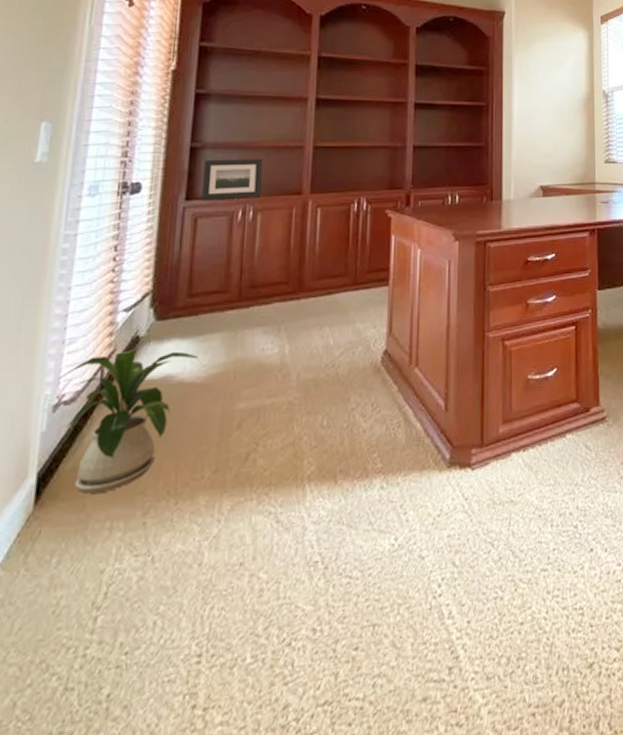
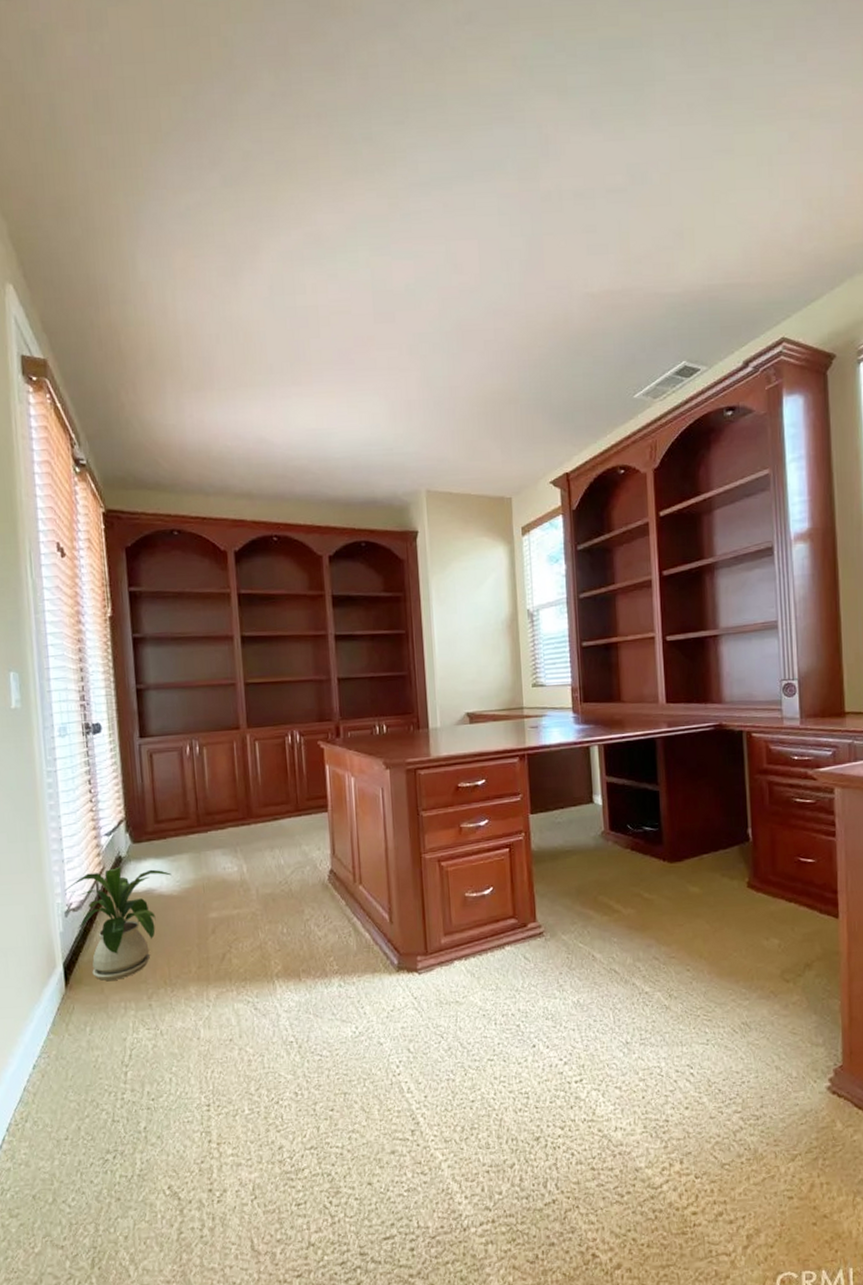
picture frame: present [200,158,263,201] -> none [150,697,204,738]

